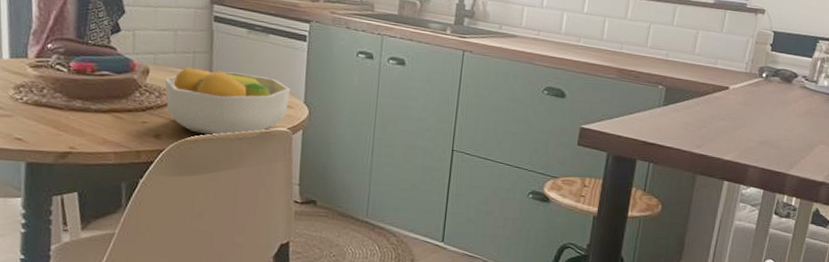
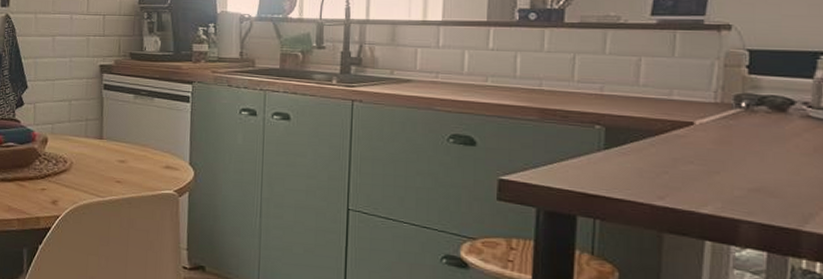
fruit bowl: present [164,67,291,136] -> none [60,135,176,201]

